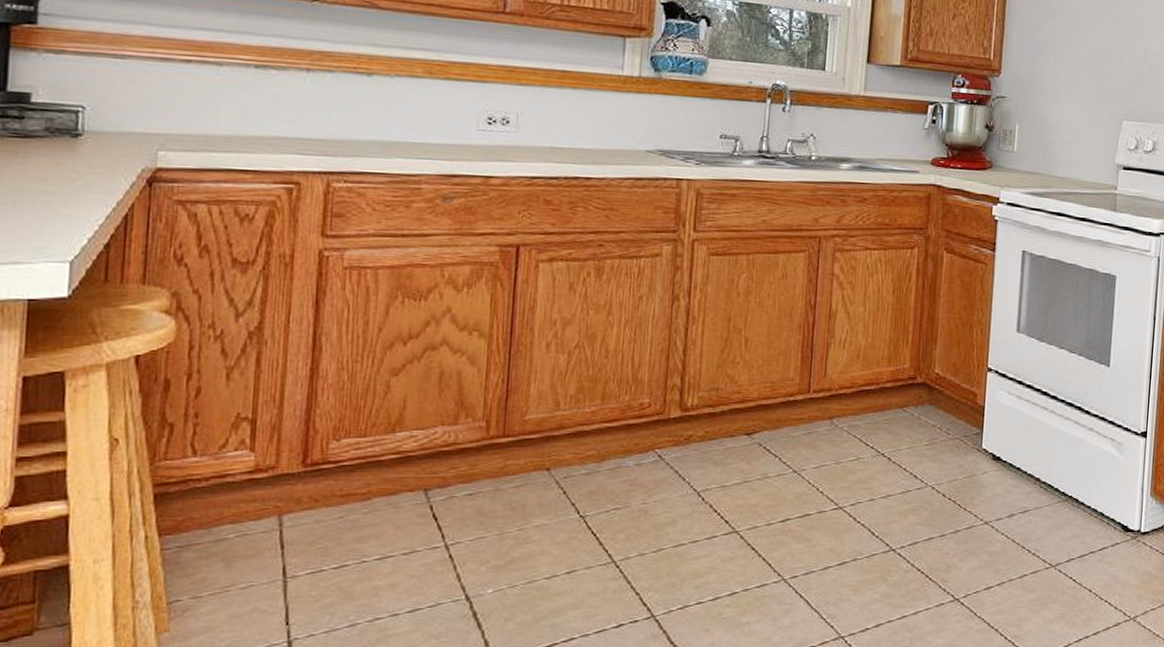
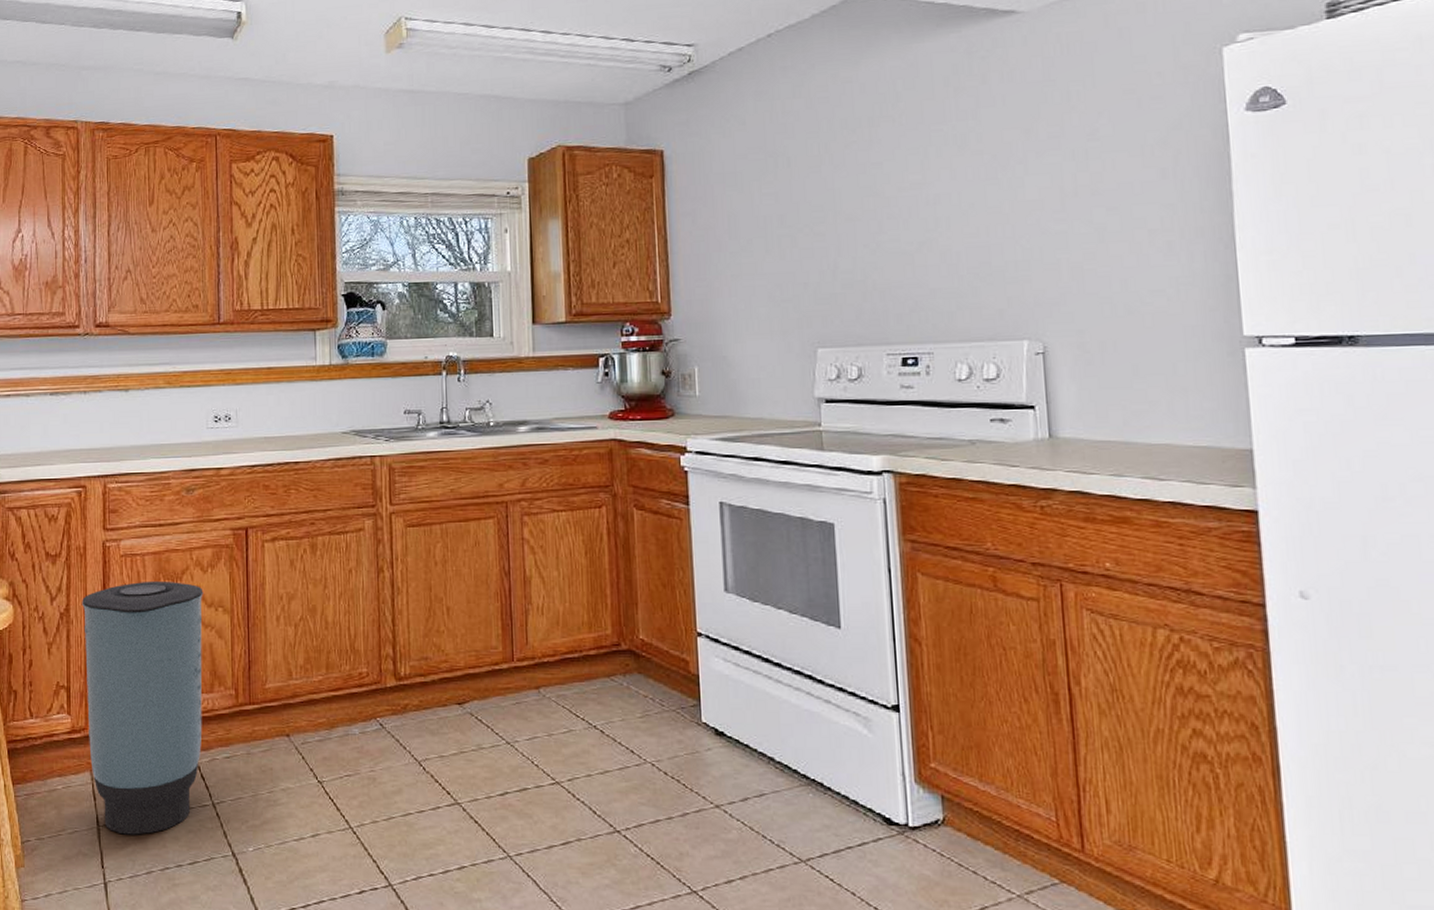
trash can: none [279,298,455,586] -> present [82,580,204,835]

